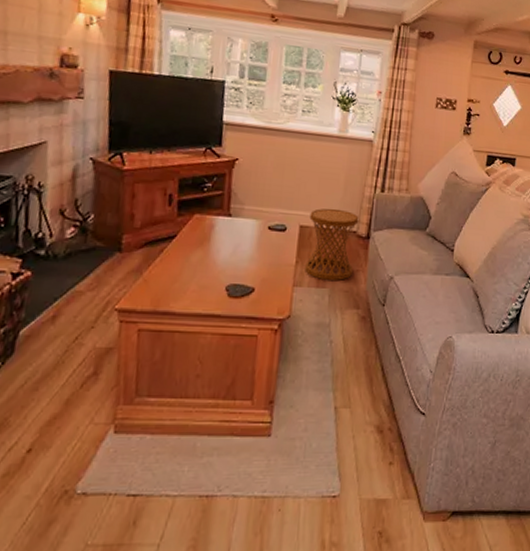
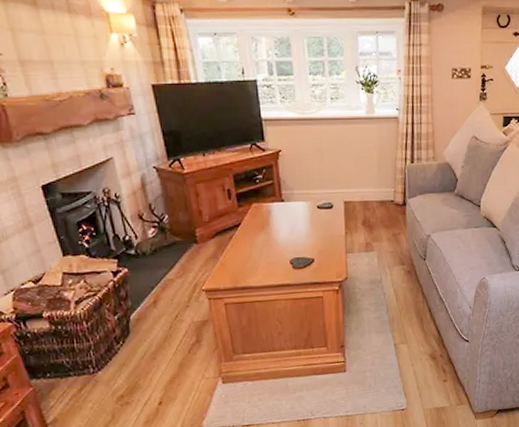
side table: present [305,208,359,281] -> none [351,183,396,245]

